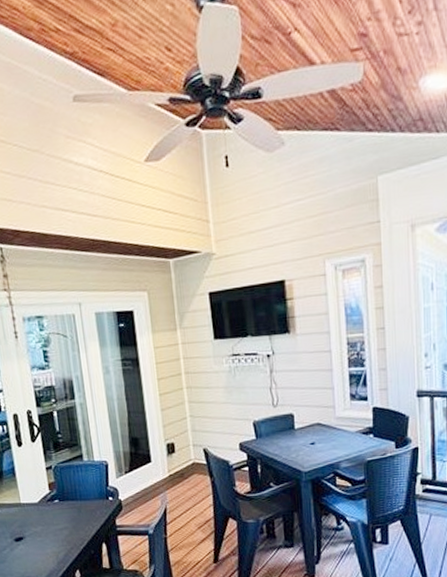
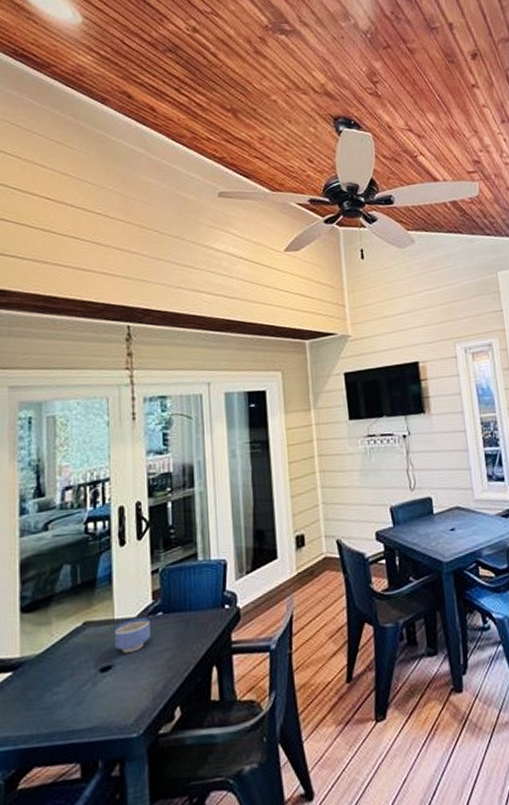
bowl: none [22,503,51,529] -> present [114,617,151,653]

